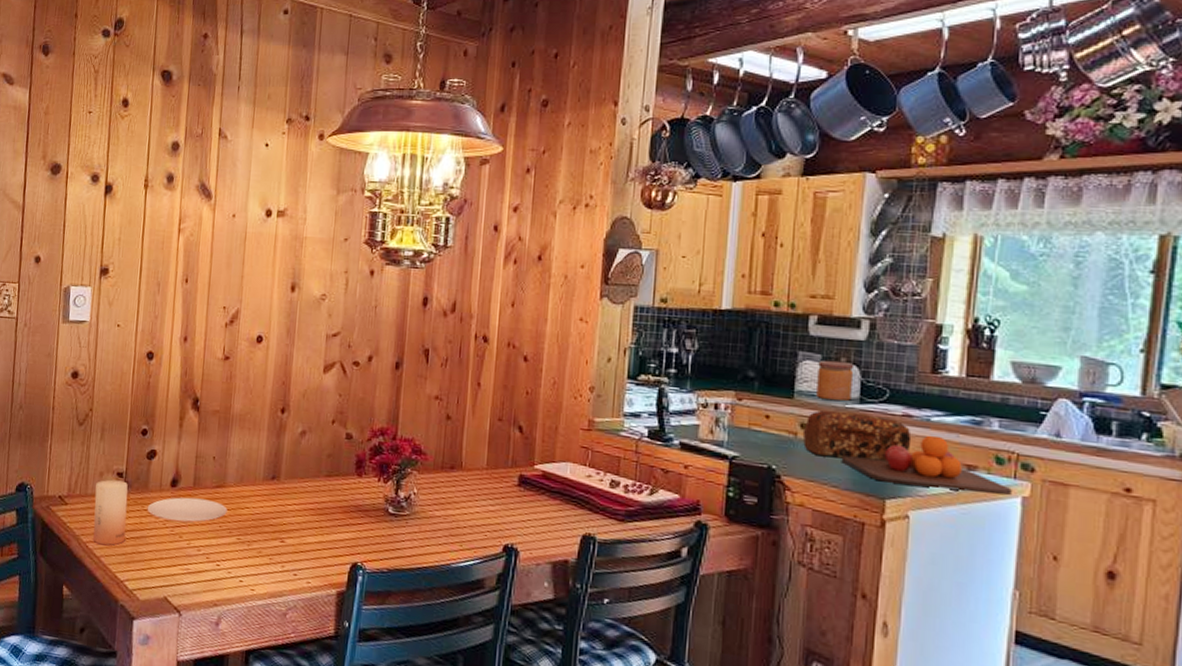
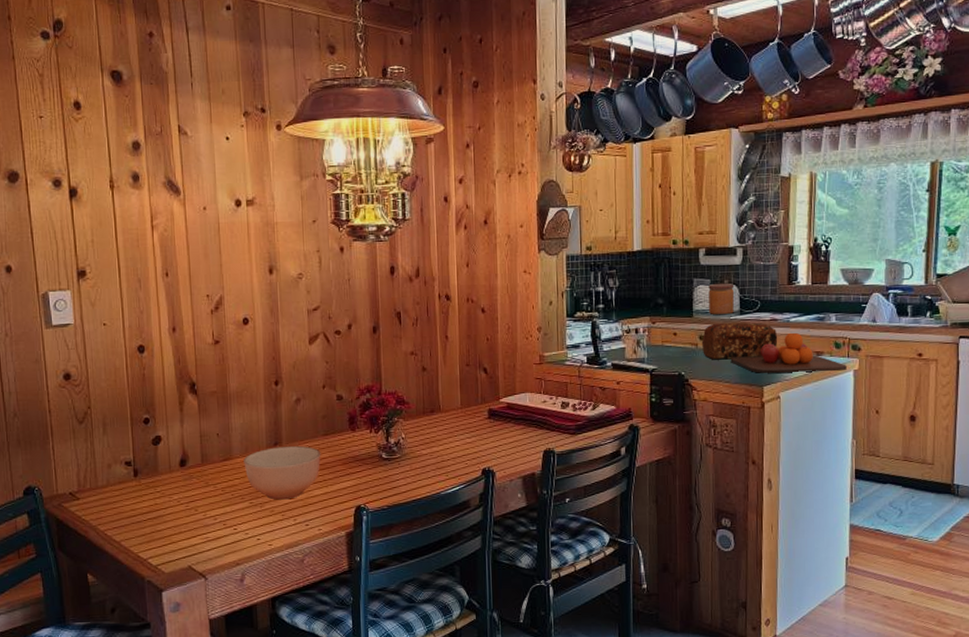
candle: present [93,479,128,546] -> none [105,469,143,531]
plate: present [147,497,228,524] -> none [159,473,237,498]
bowl: none [236,481,321,542] -> present [243,445,321,500]

